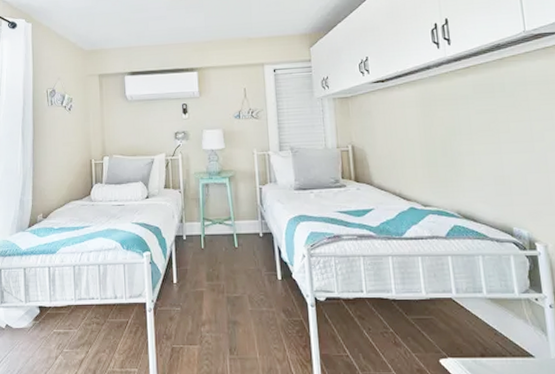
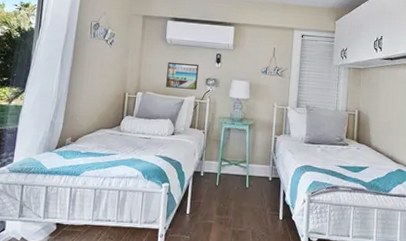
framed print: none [131,119,167,148] -> present [166,61,199,90]

